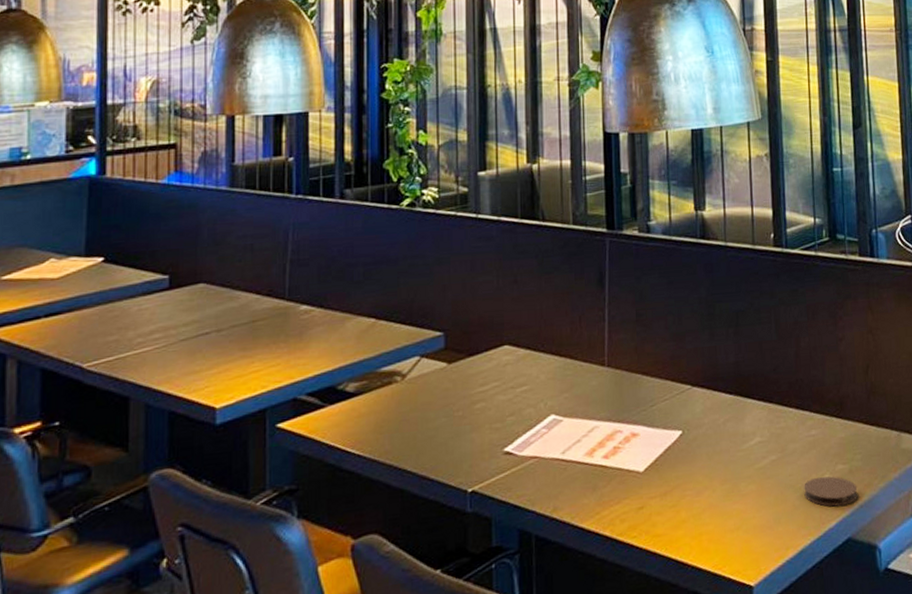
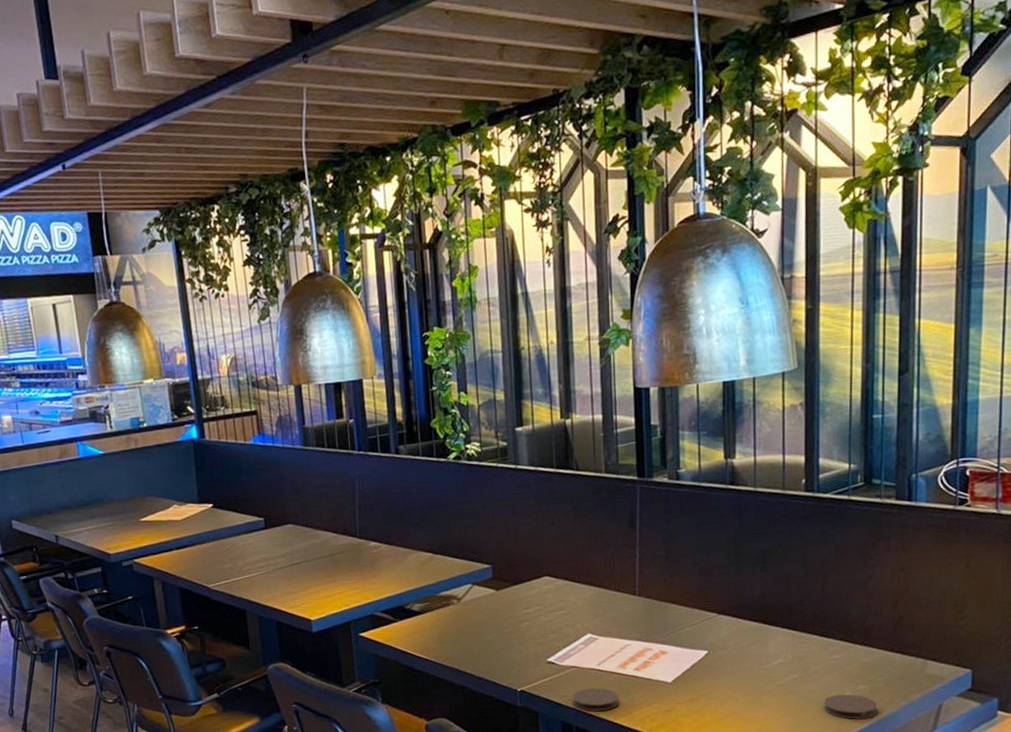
coaster: none [532,483,586,514] -> present [572,688,619,711]

